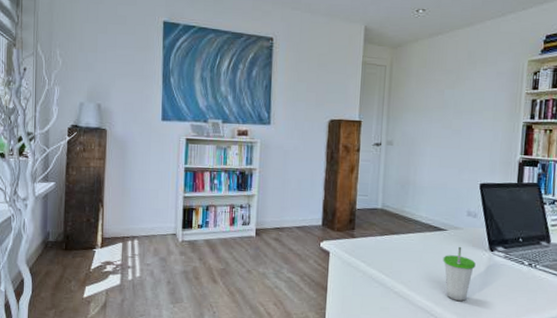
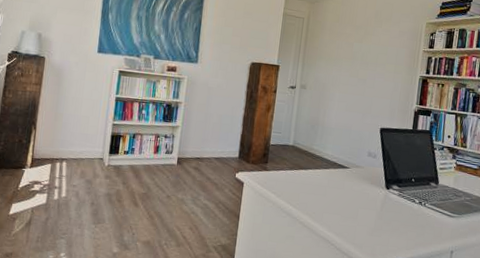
cup: present [443,246,476,302] -> none [344,183,373,234]

